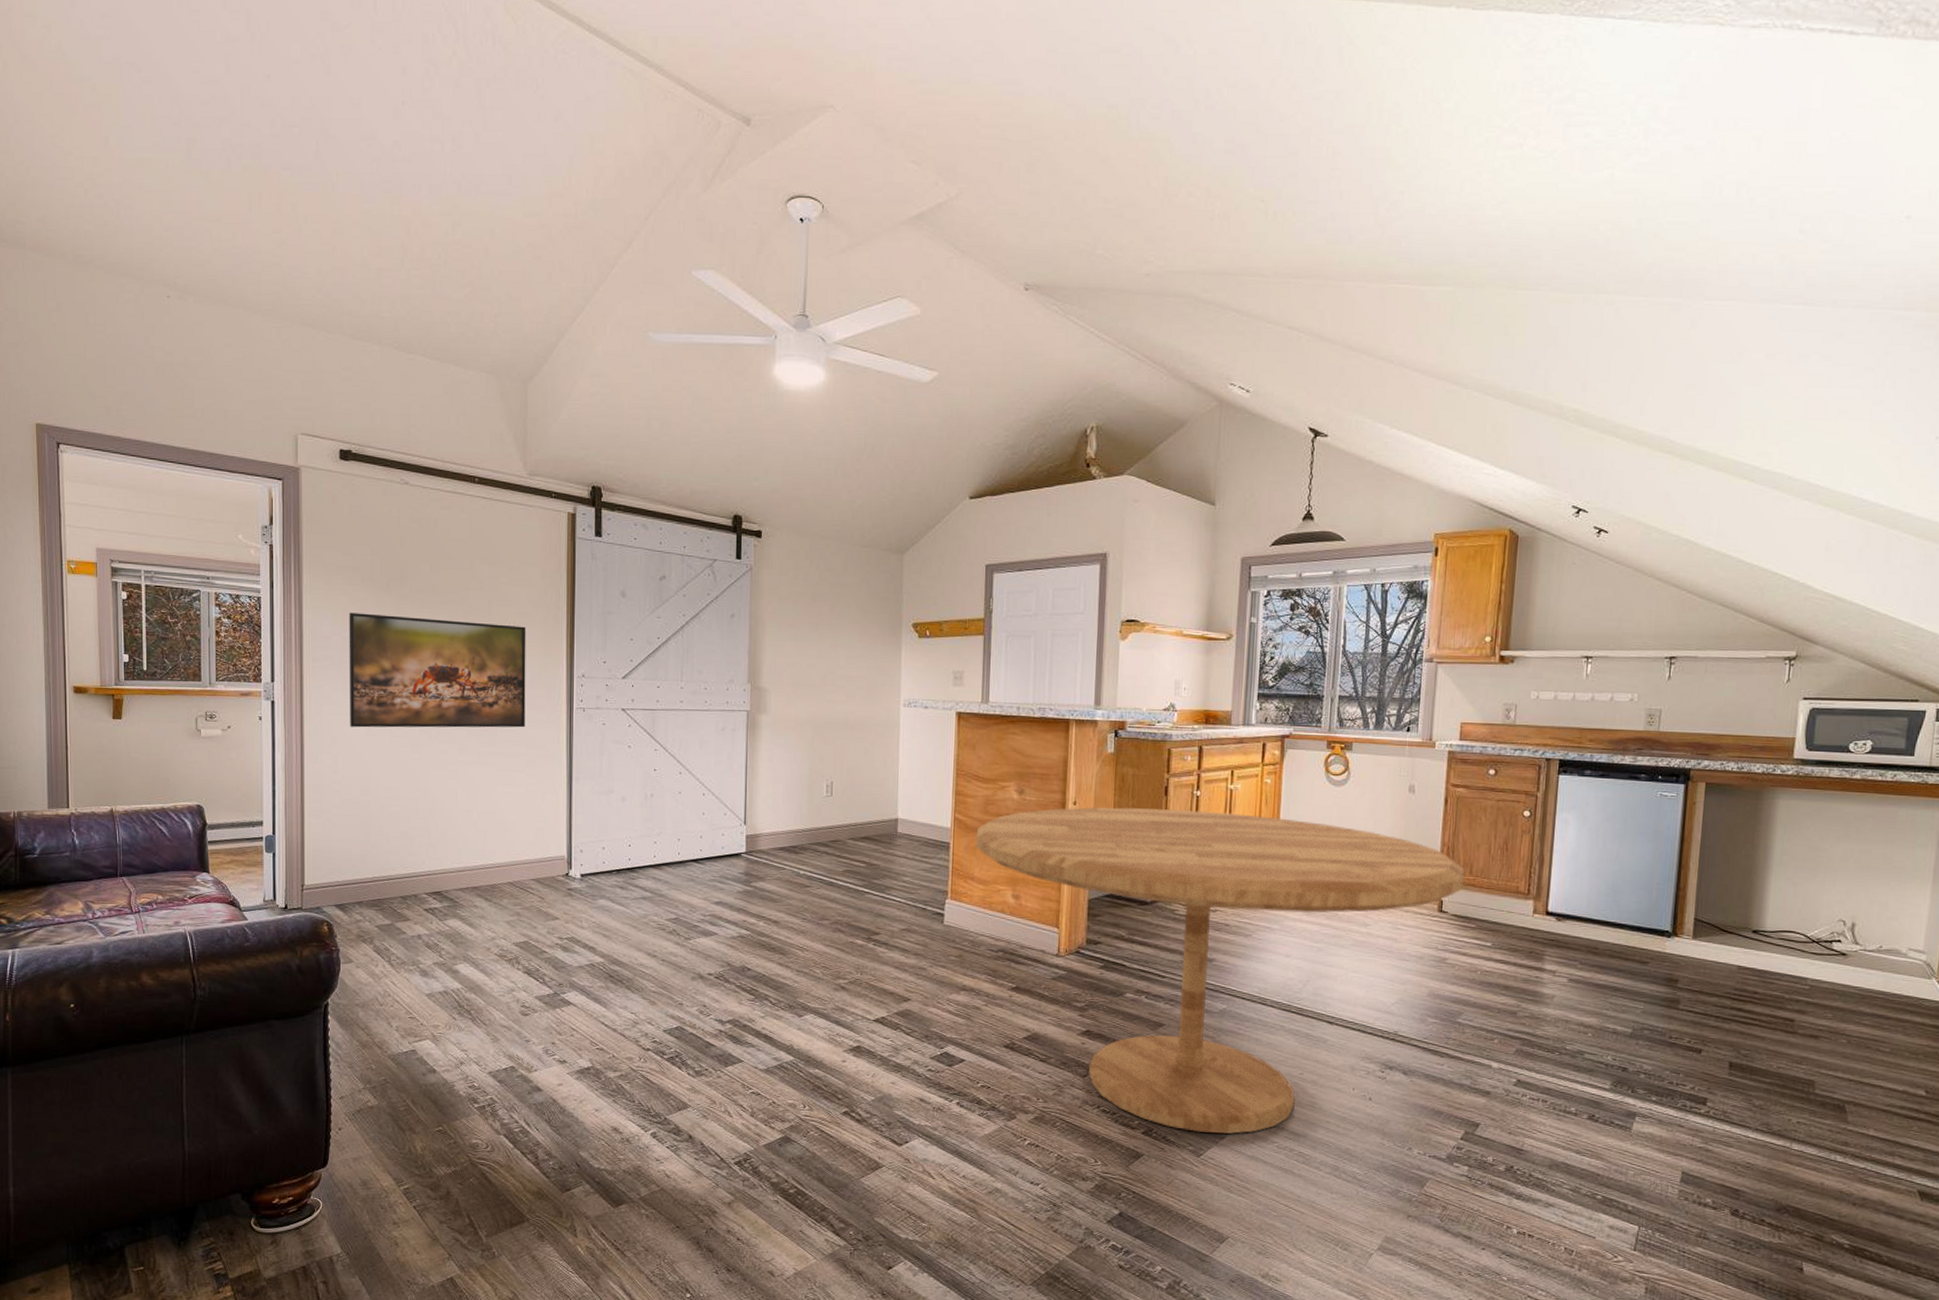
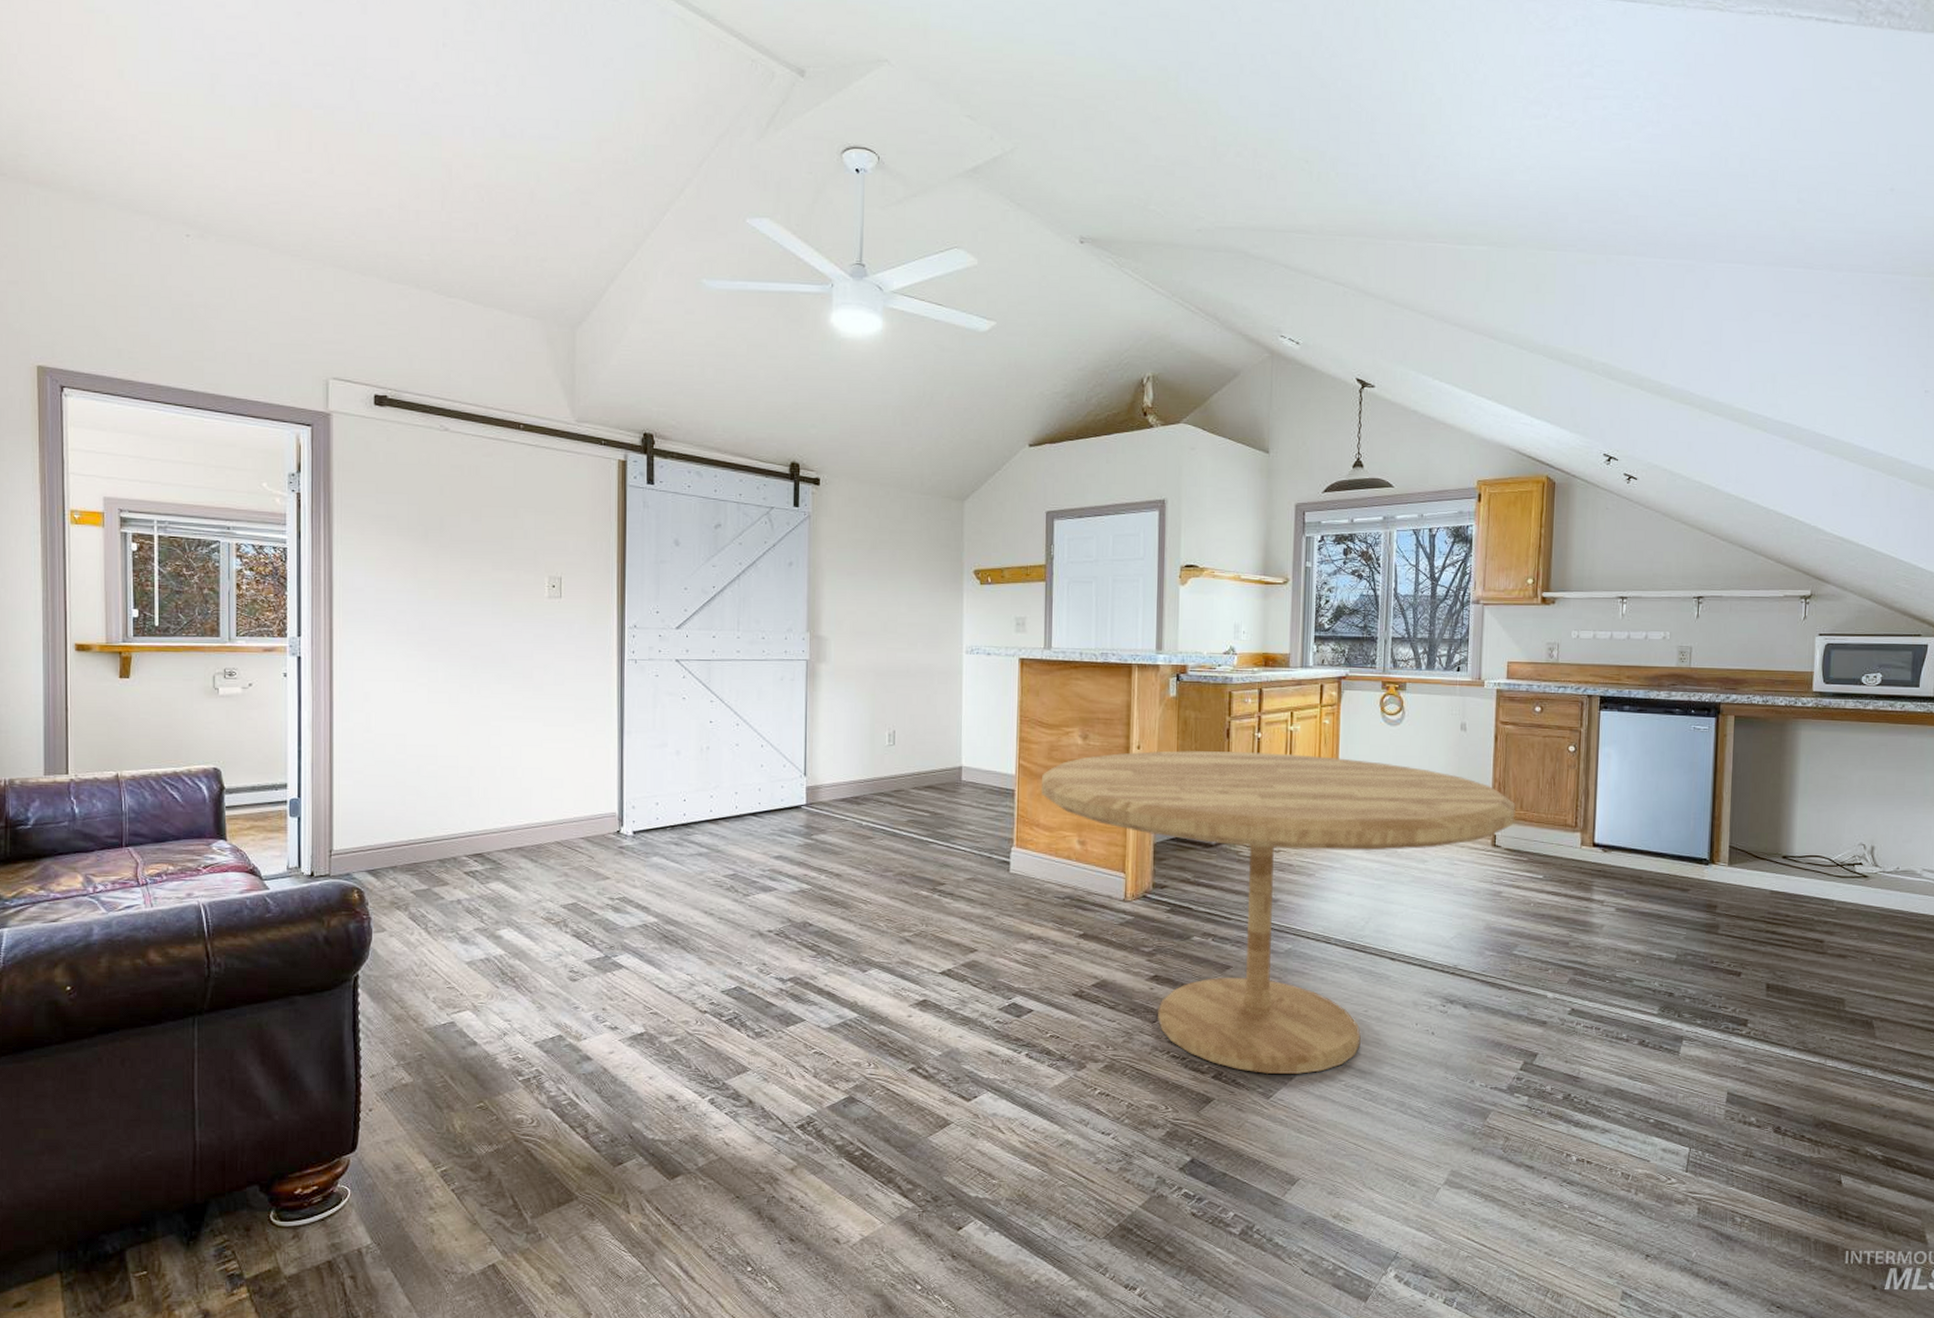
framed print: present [349,612,526,728] -> none [383,563,575,683]

